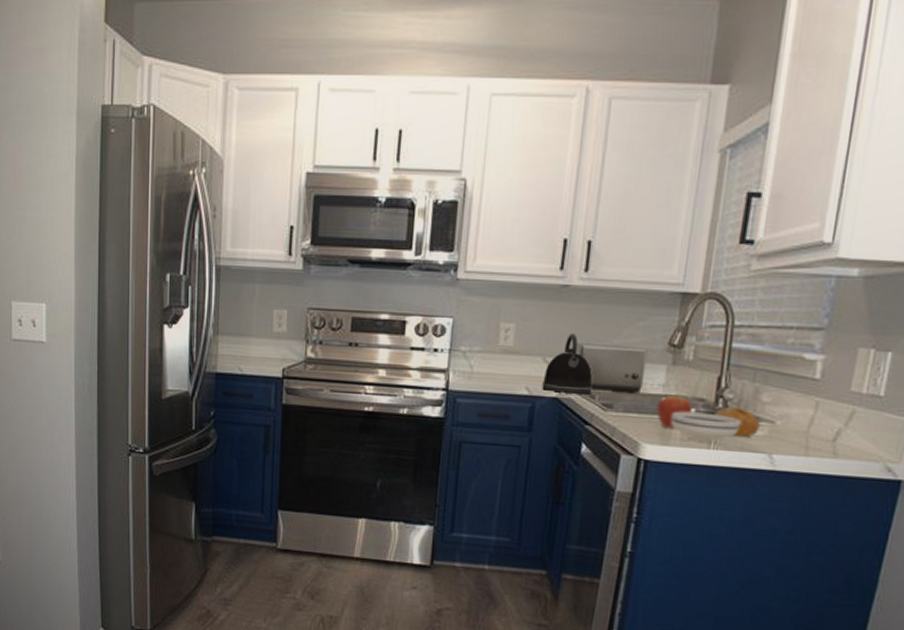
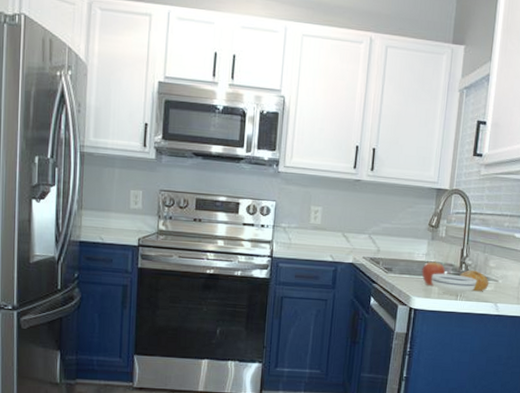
kettle: present [542,333,593,395] -> none [342,215,378,262]
toaster: present [575,343,648,393] -> none [365,223,415,260]

